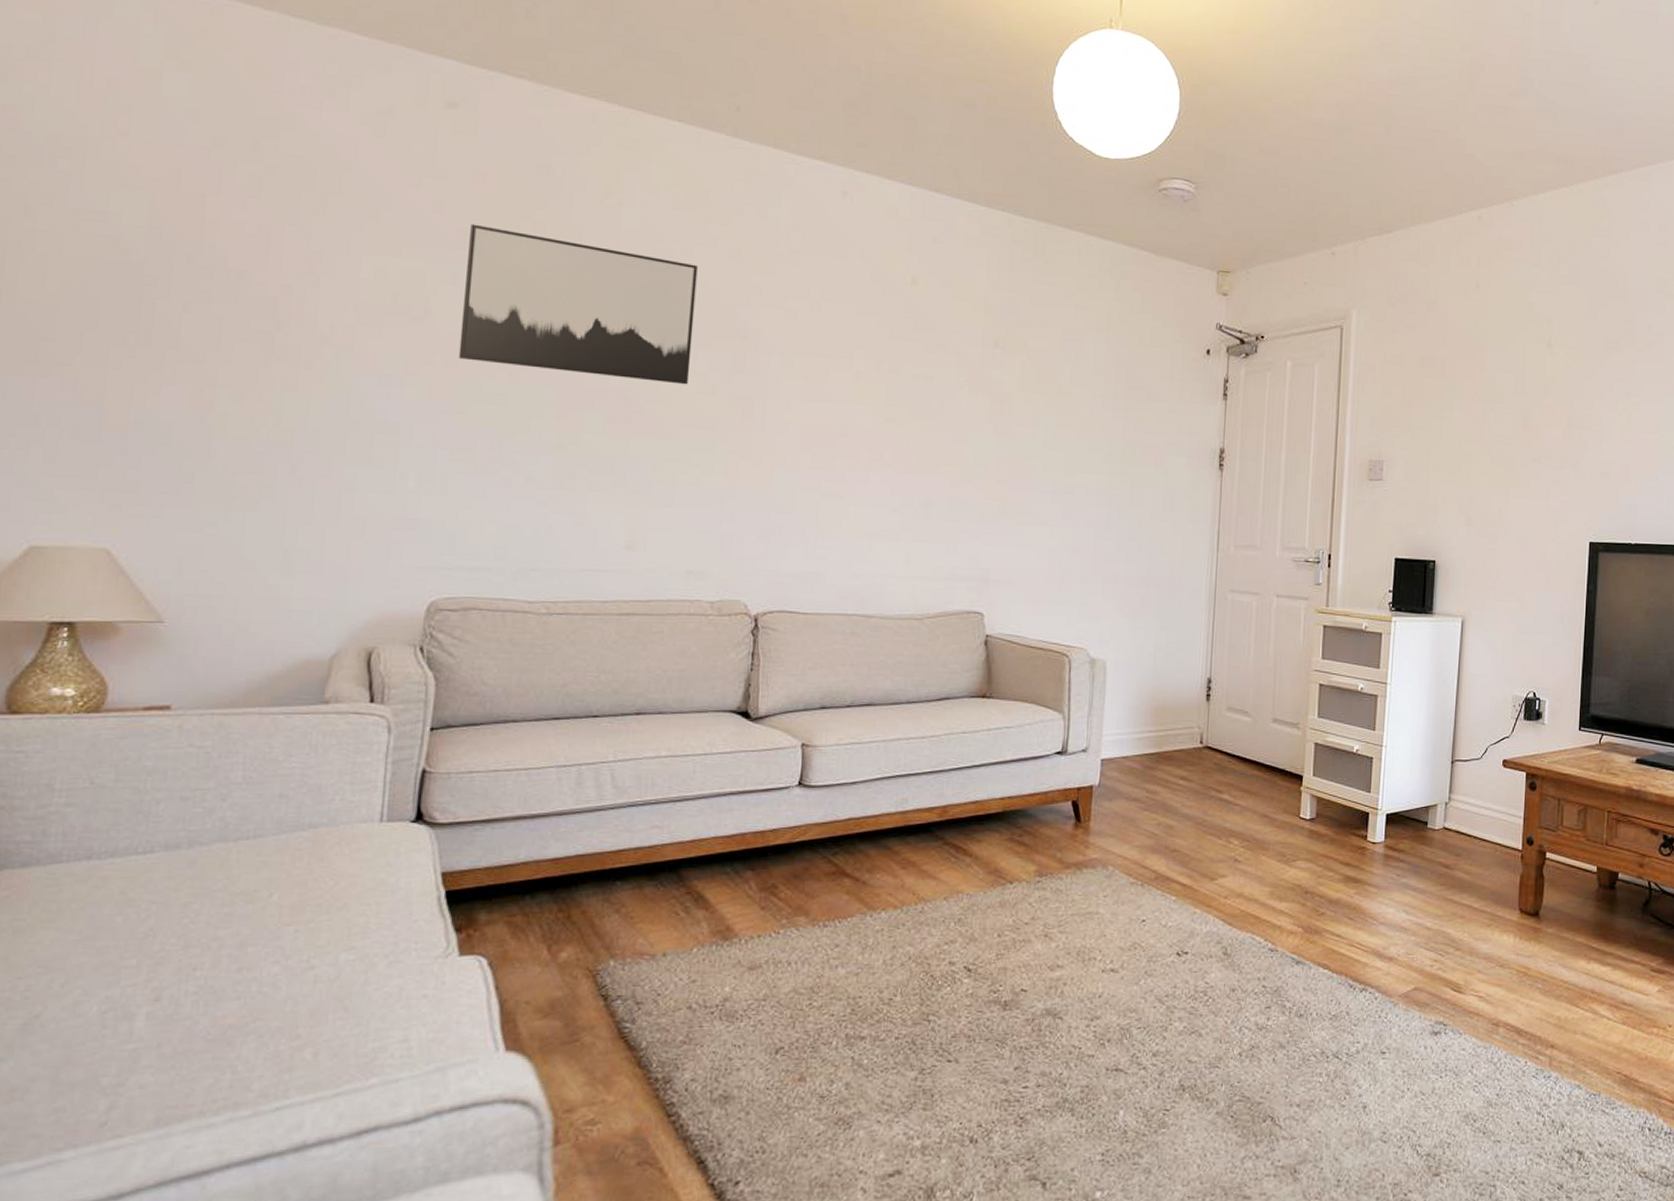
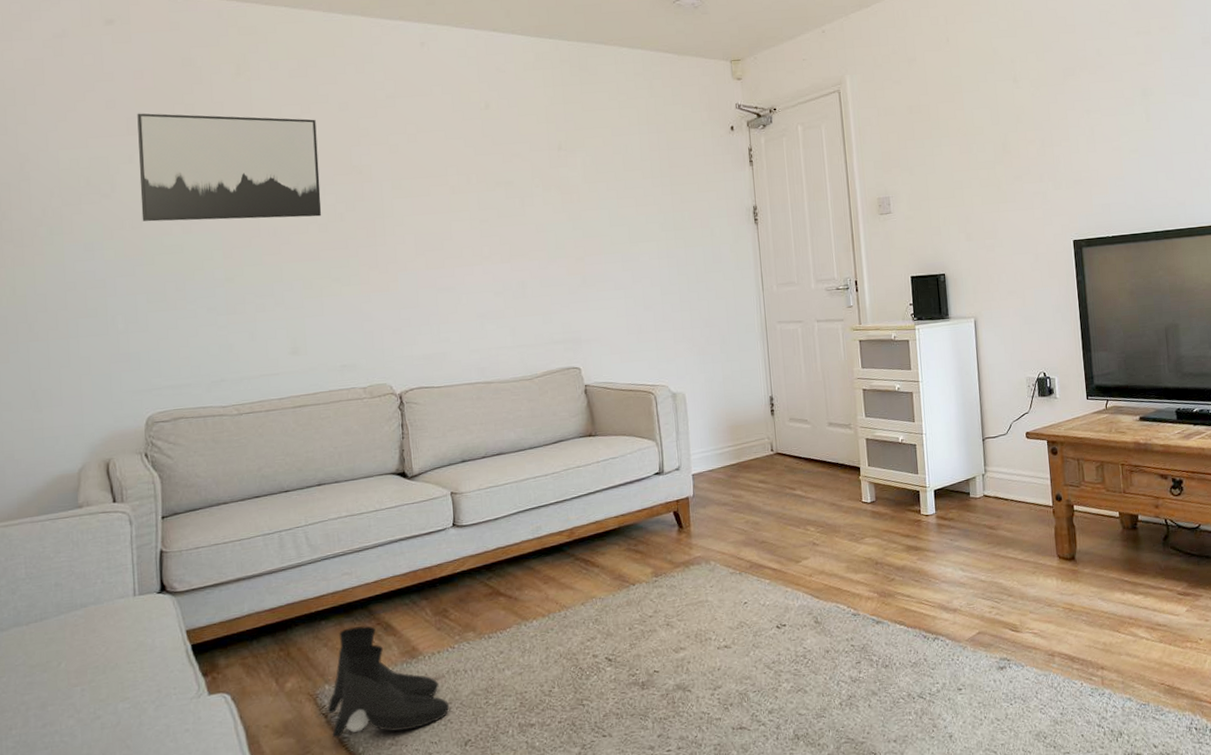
boots: none [607,893,764,1028] -> present [327,626,450,738]

